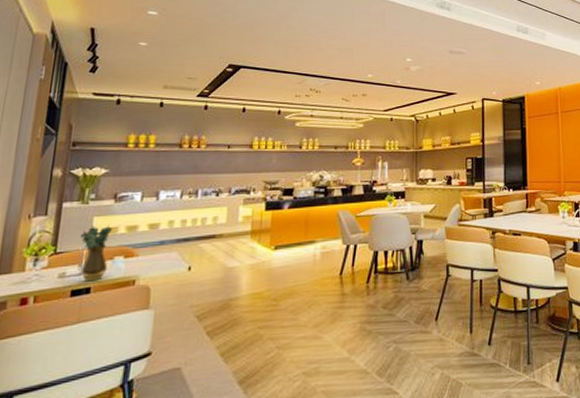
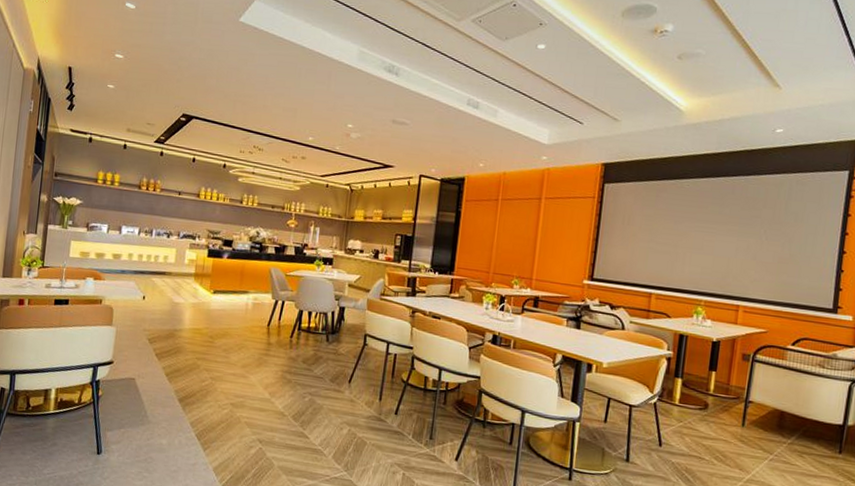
vase: present [79,225,112,282] -> none [60,248,85,295]

